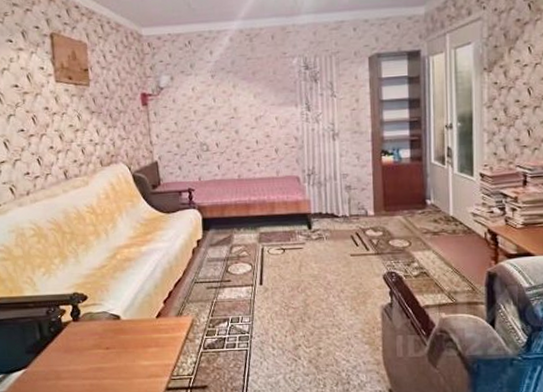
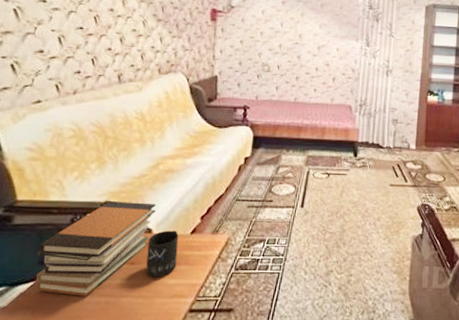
book stack: none [23,291,121,380] -> present [36,201,157,296]
mug: none [118,316,148,360] -> present [146,230,179,277]

